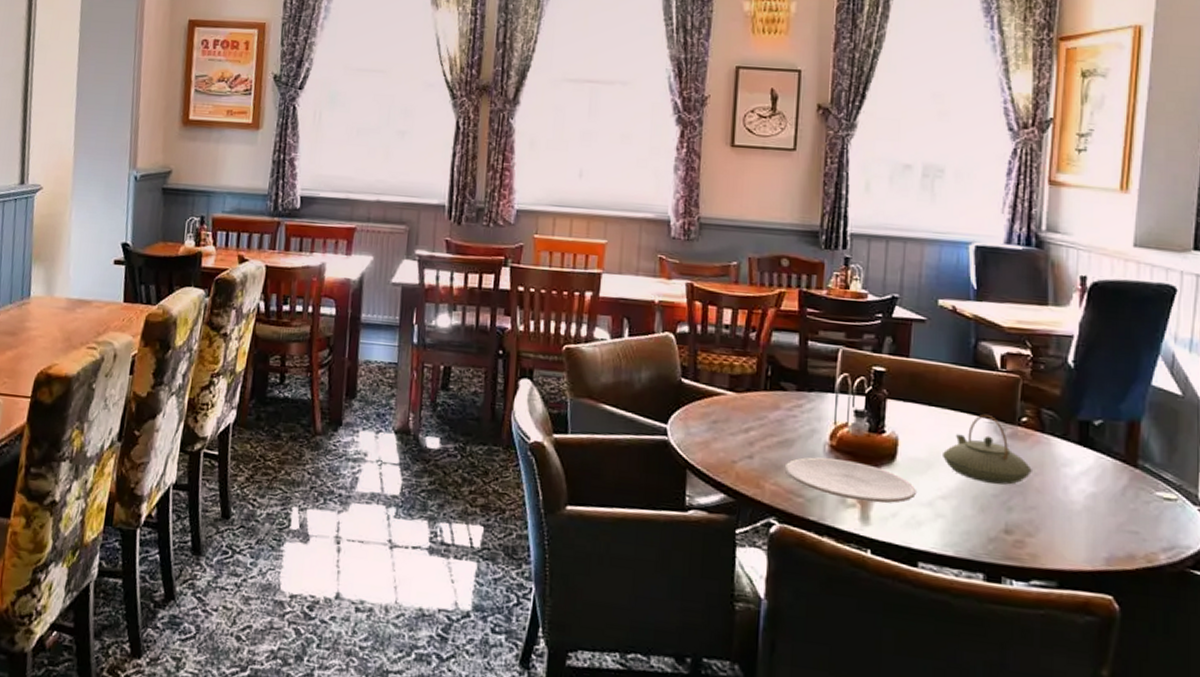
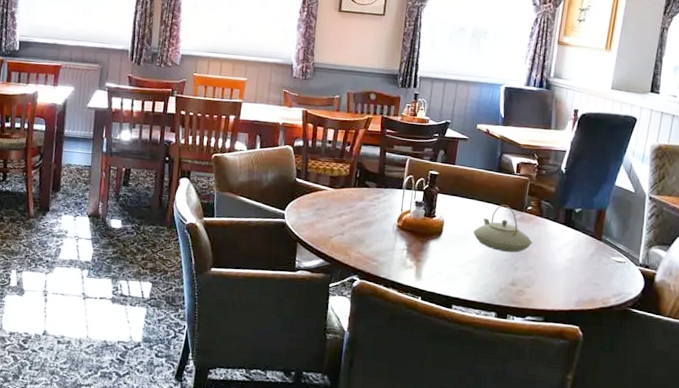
plate: present [784,457,916,504] -> none [365,234,454,266]

